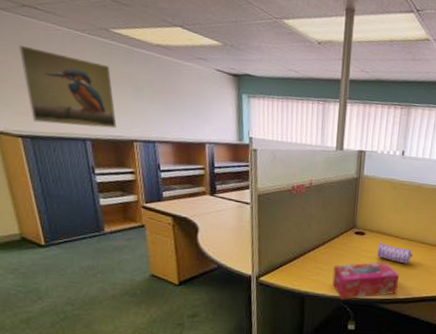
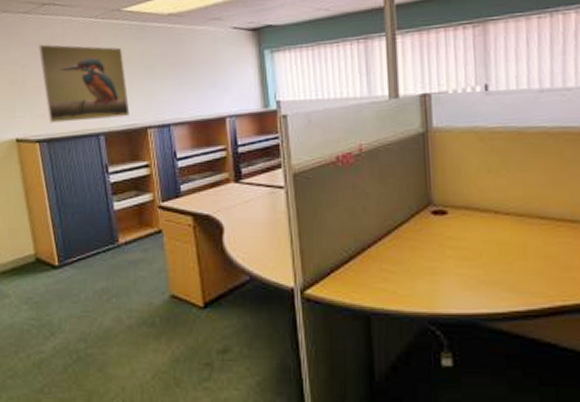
tissue box: present [332,261,400,300] -> none [407,252,514,318]
pencil case: present [377,242,413,264] -> none [469,223,529,254]

